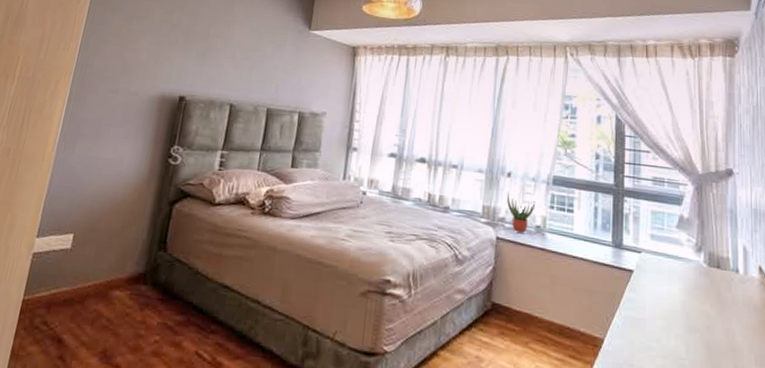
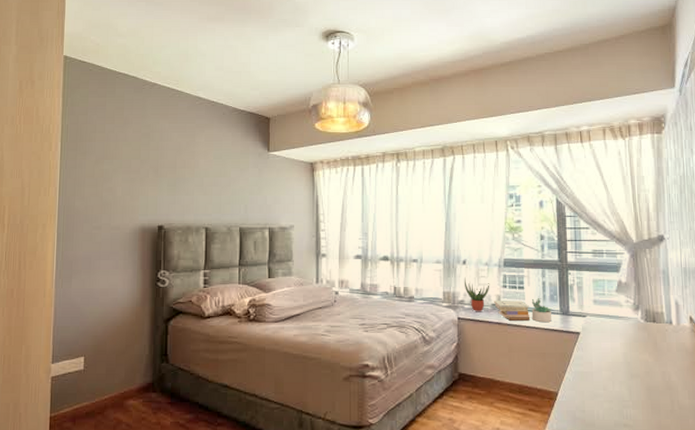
books: none [537,222,579,250] -> present [493,301,531,321]
succulent plant: none [580,225,604,255] -> present [531,298,552,323]

